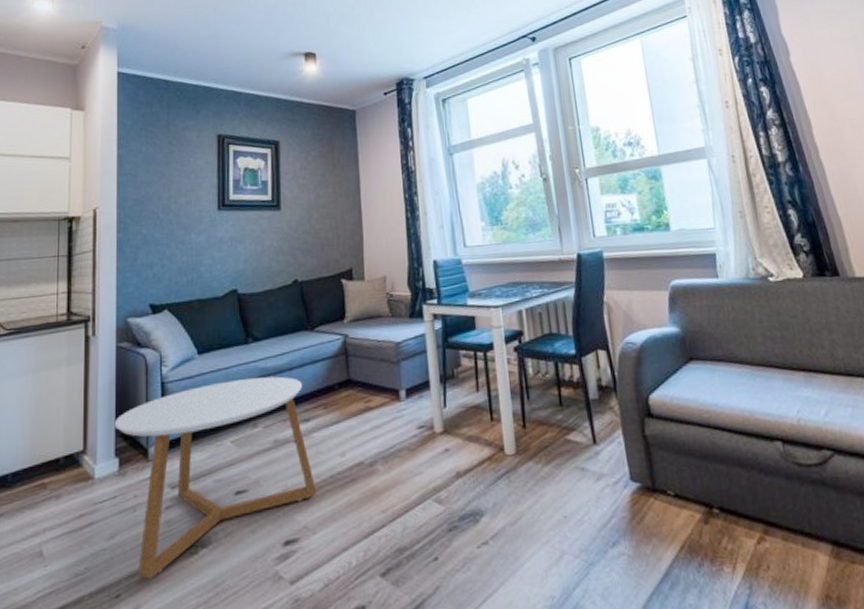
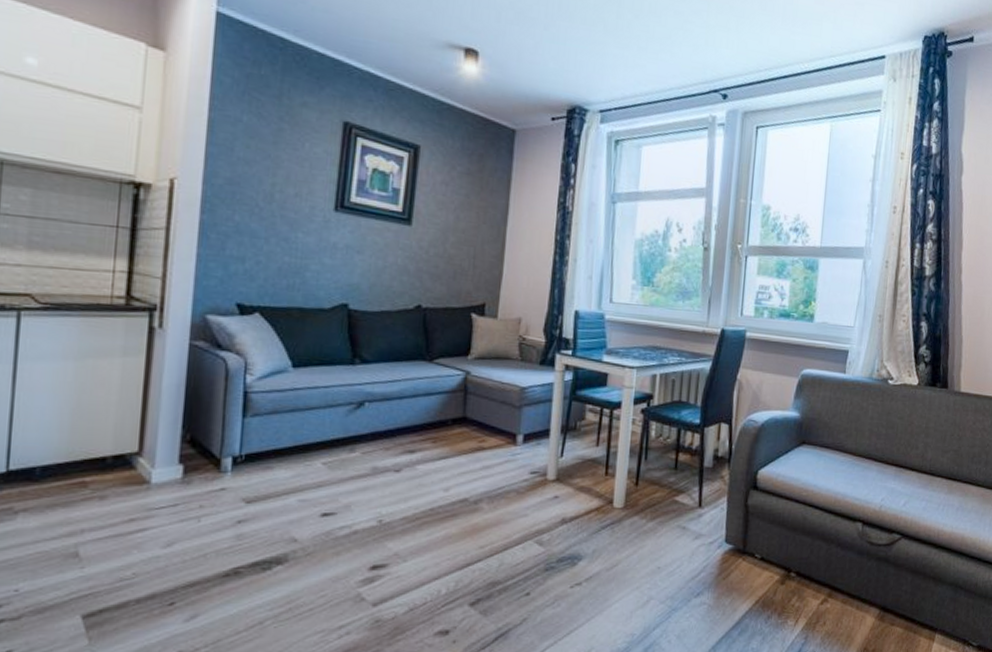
coffee table: present [114,376,316,579] -> none [180,400,413,590]

